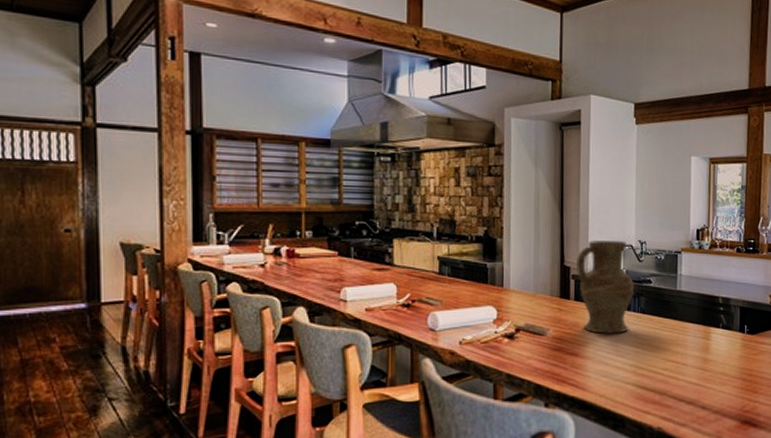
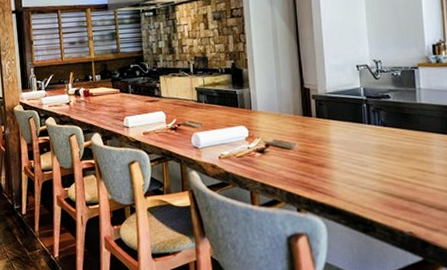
vase: present [576,239,634,334] -> none [315,62,373,146]

